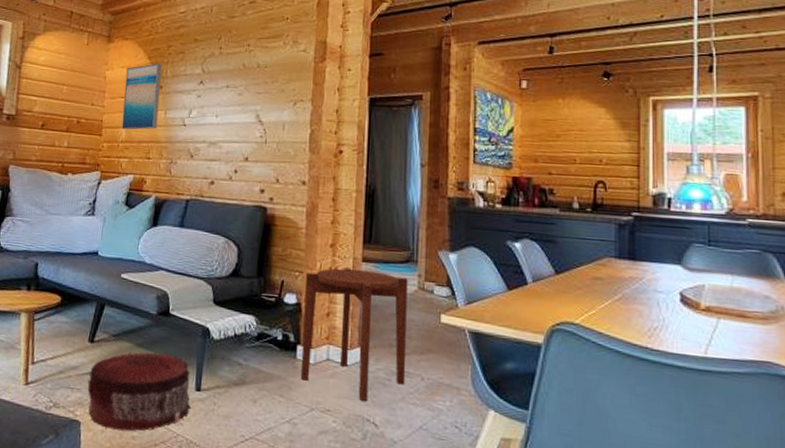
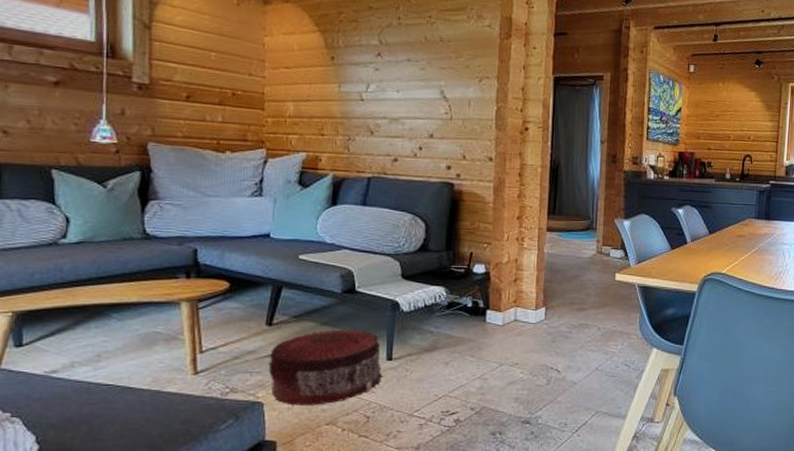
wall art: present [121,63,162,130] -> none [288,31,333,104]
side table: present [300,268,408,401] -> none [490,237,588,352]

